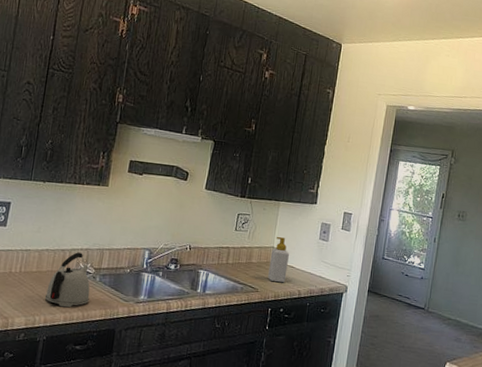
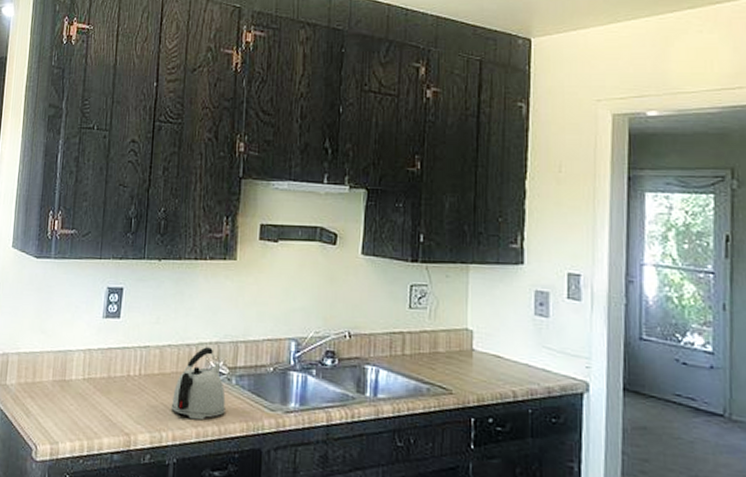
soap bottle: present [268,237,289,283] -> none [464,314,492,381]

